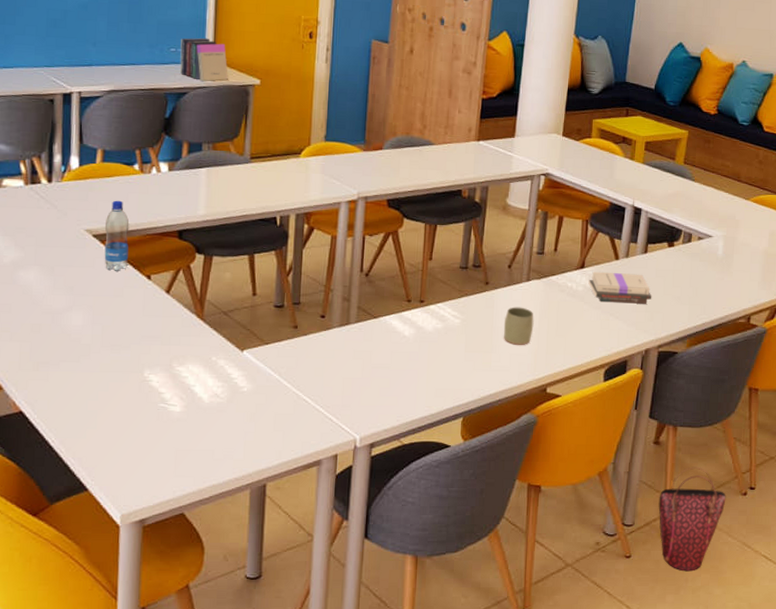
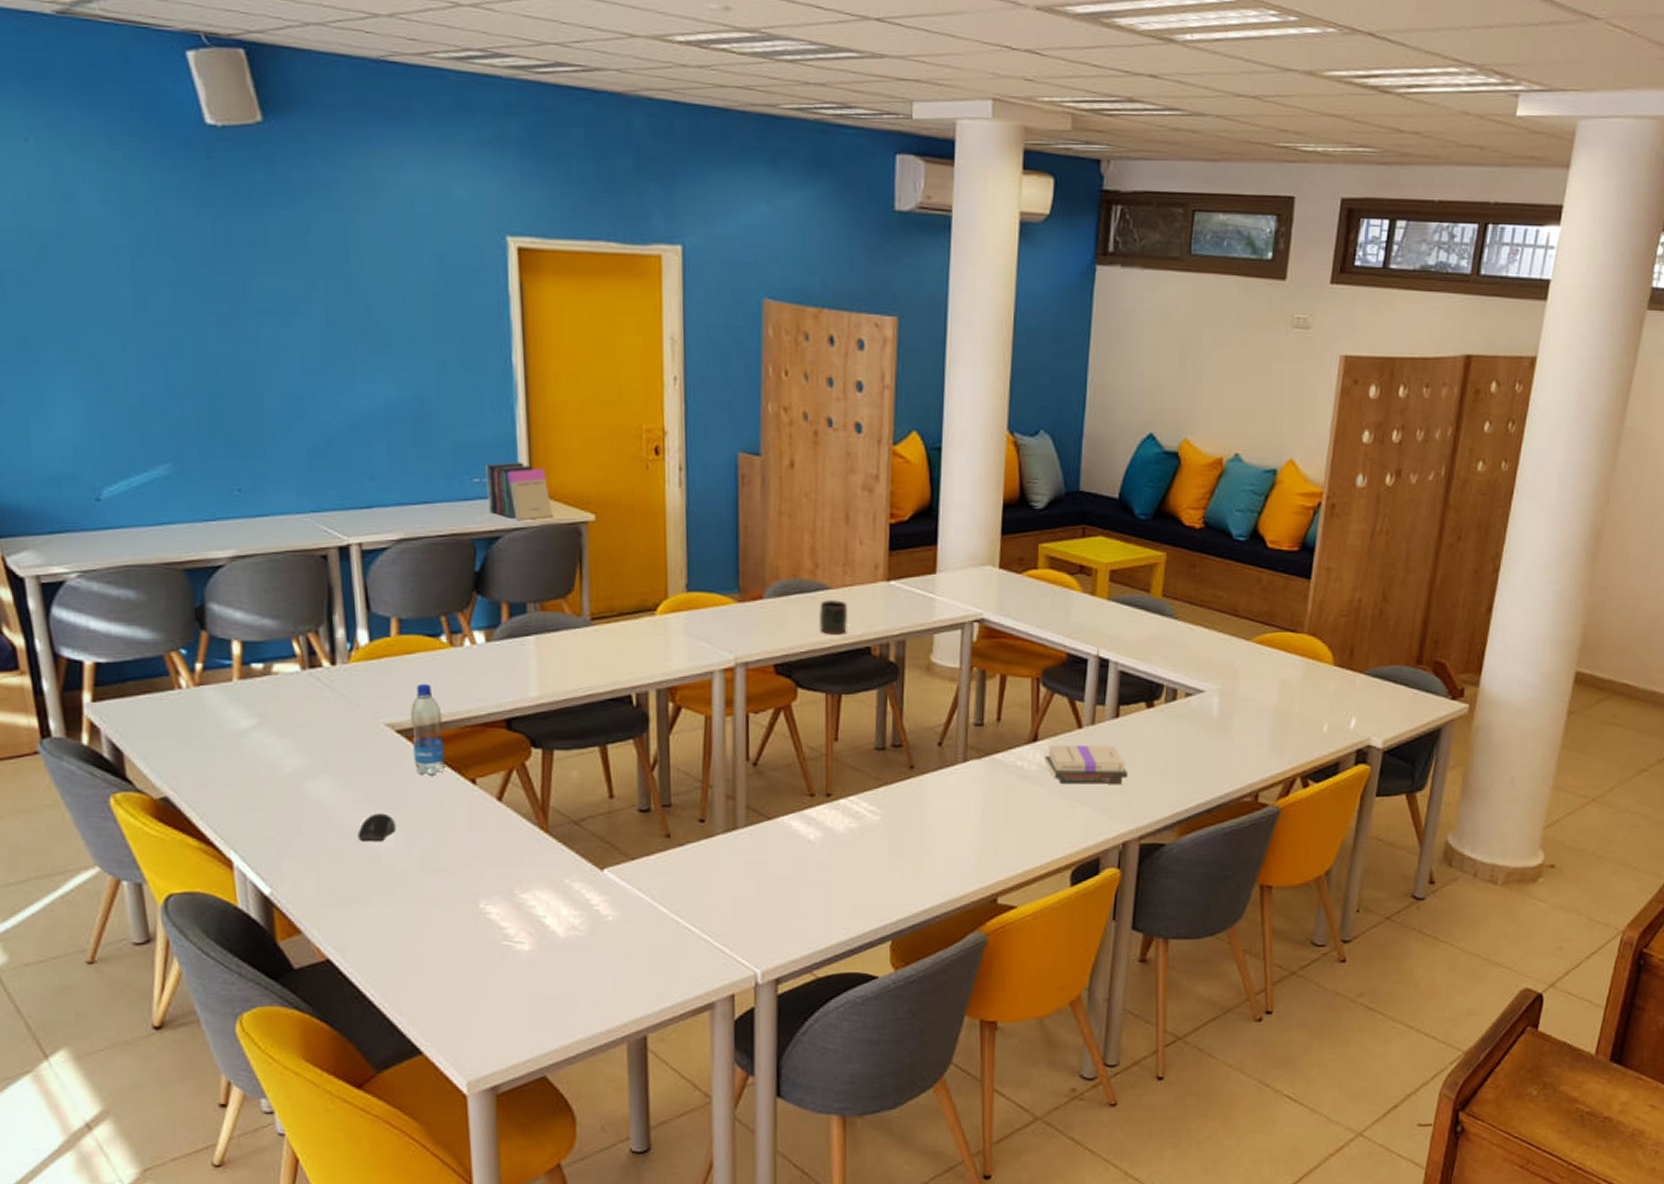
computer mouse: none [54,298,85,321] -> present [357,813,396,842]
mug: none [423,153,447,180] -> present [818,600,848,635]
mug: present [503,307,534,345] -> none [936,795,976,845]
handbag: present [658,466,726,572] -> none [1149,988,1236,1120]

